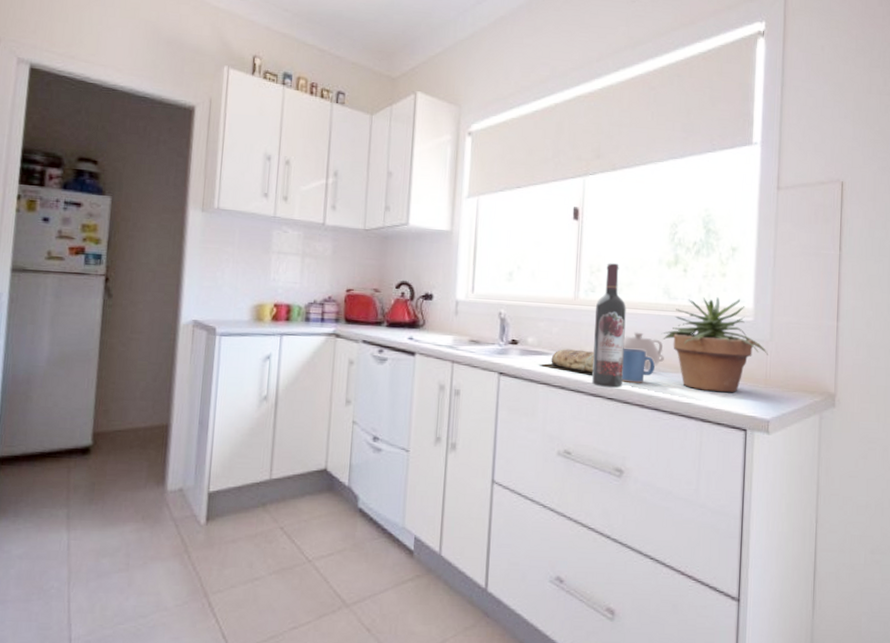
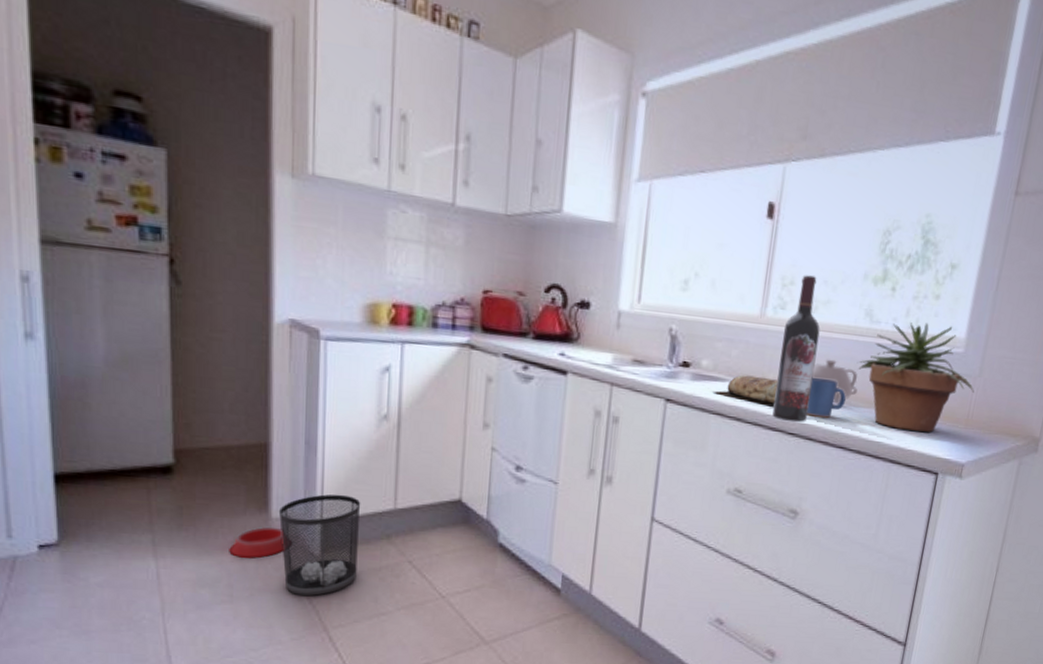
pet bowl: none [129,498,182,529] -> present [229,526,291,559]
waste bin: none [173,467,242,563] -> present [278,494,361,597]

